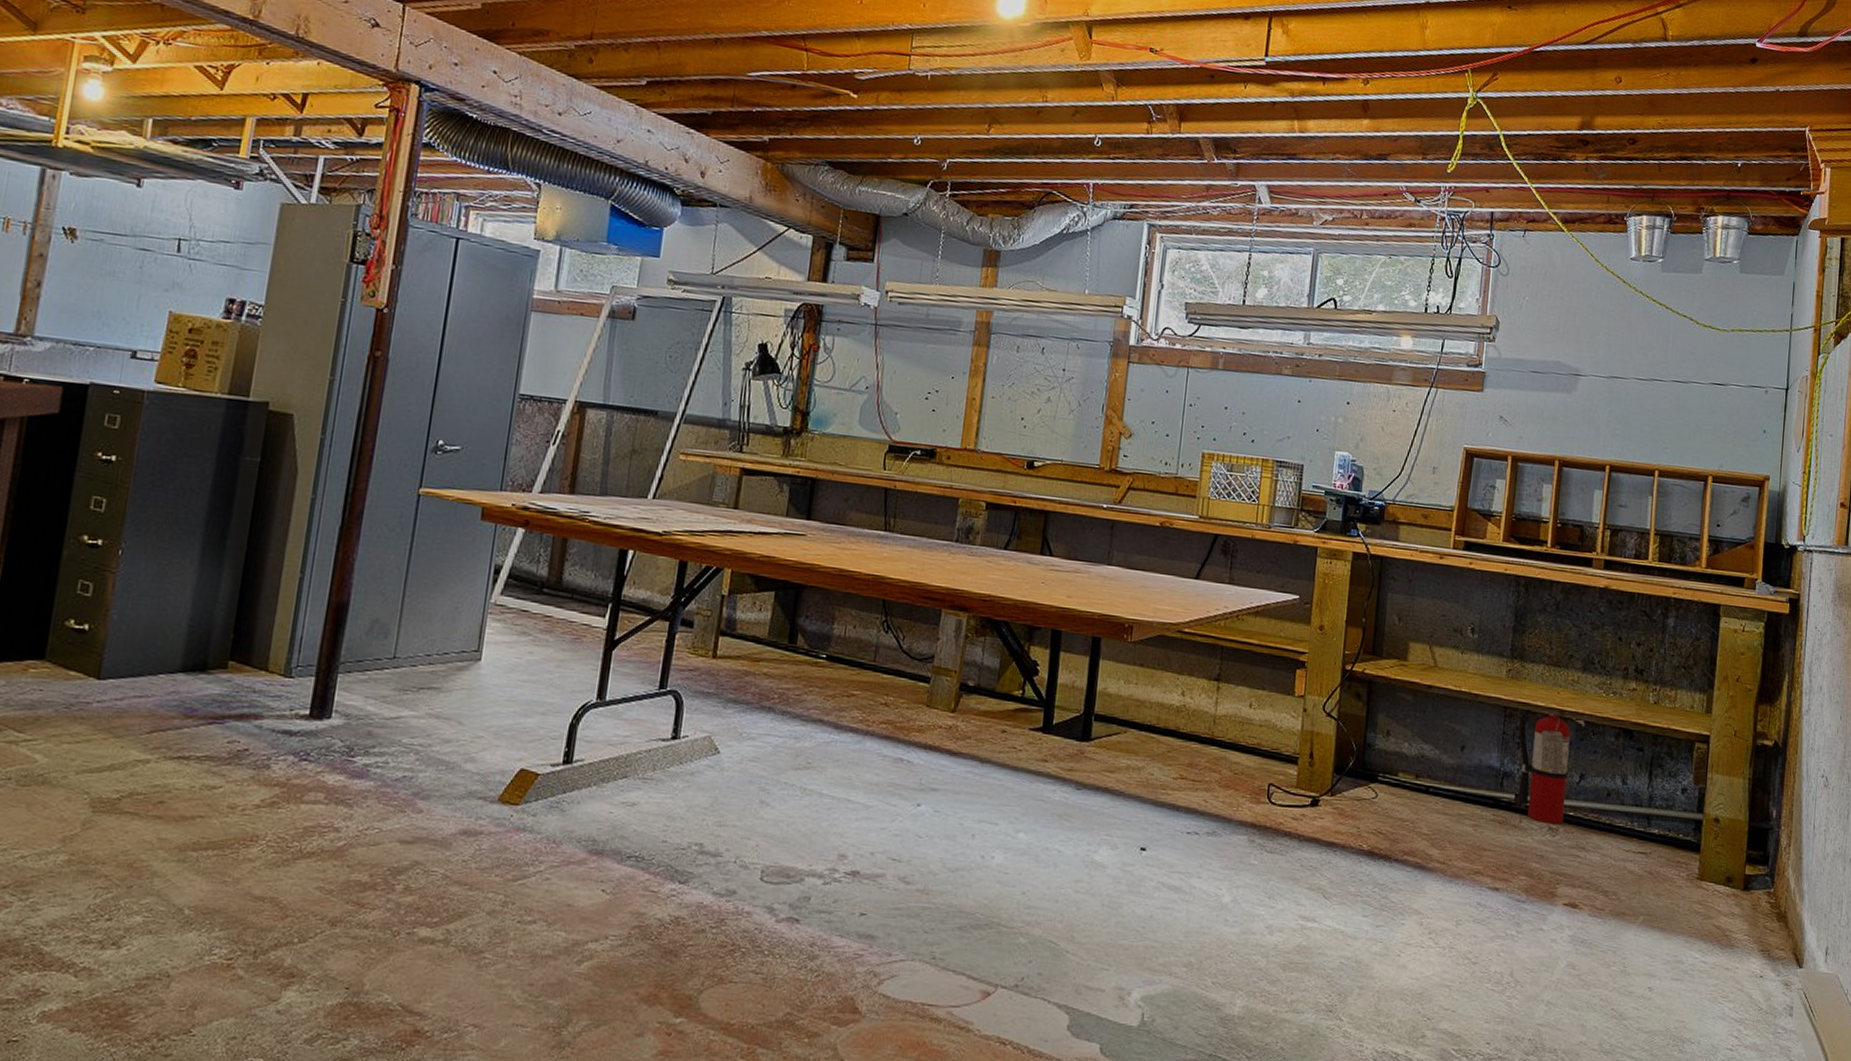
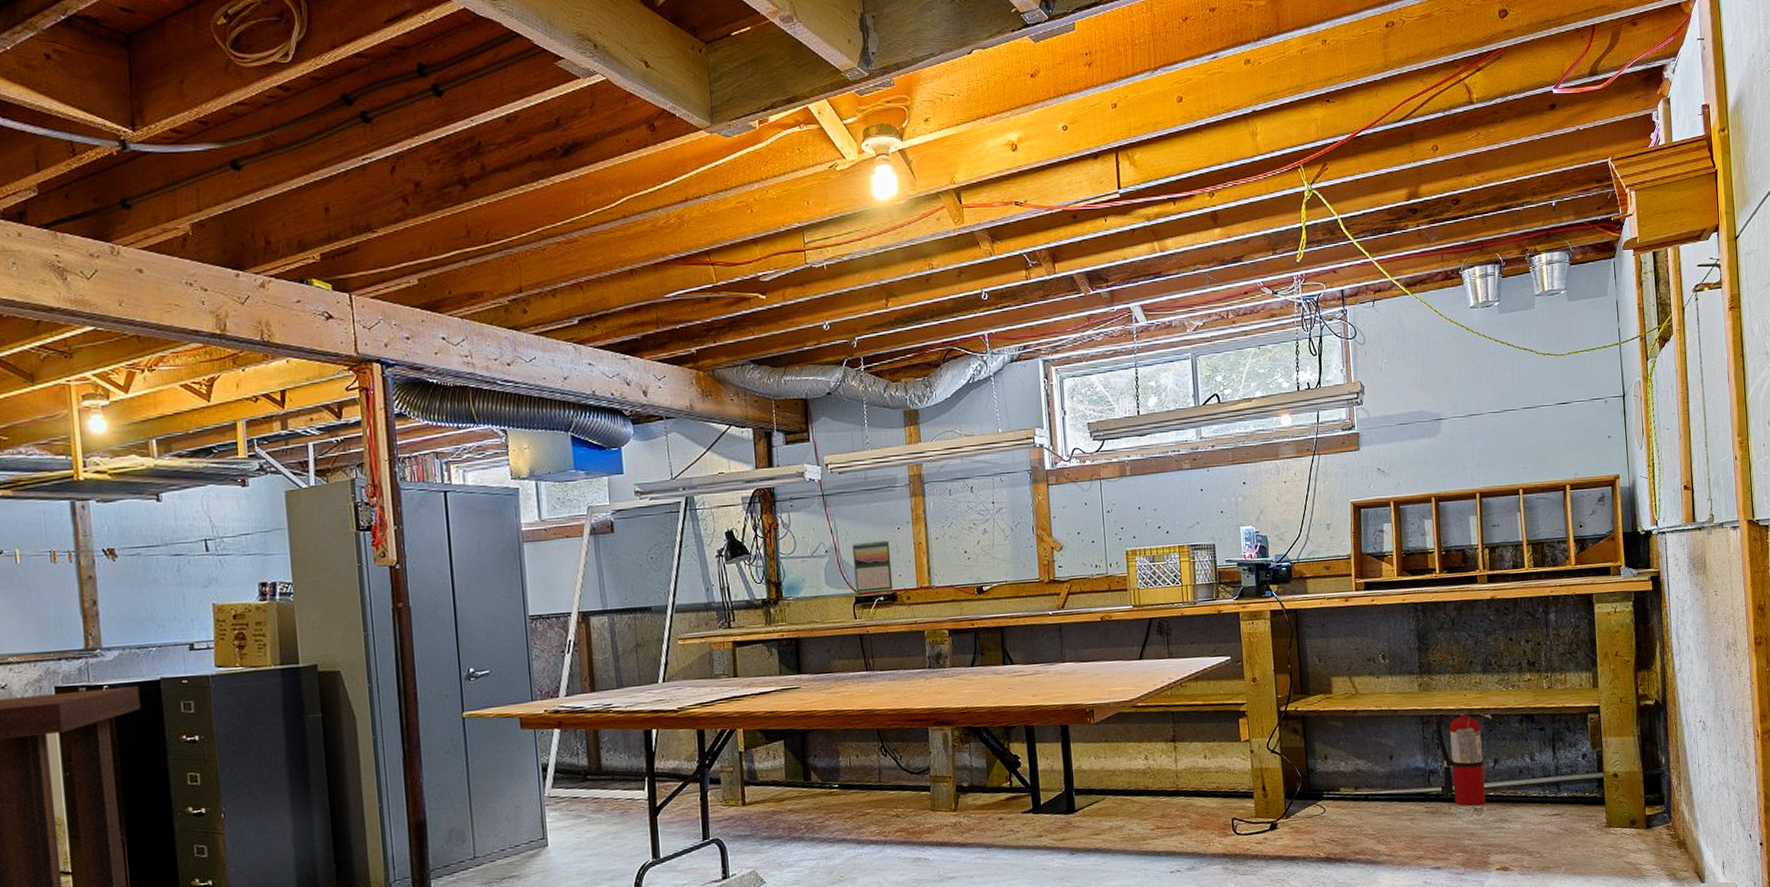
calendar: none [891,384,940,445] -> present [852,539,893,593]

